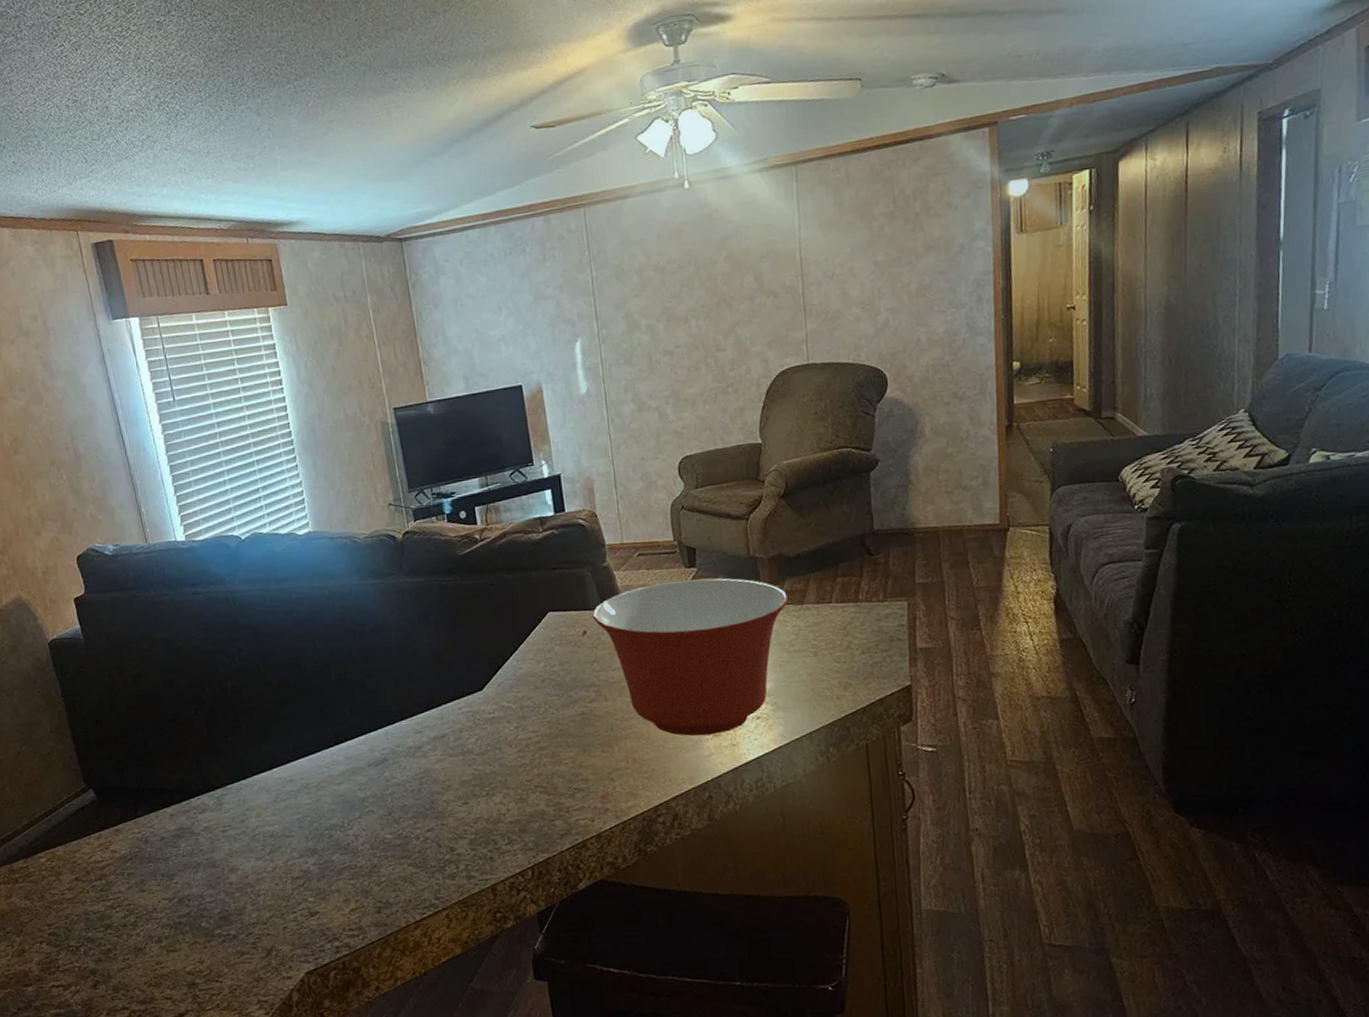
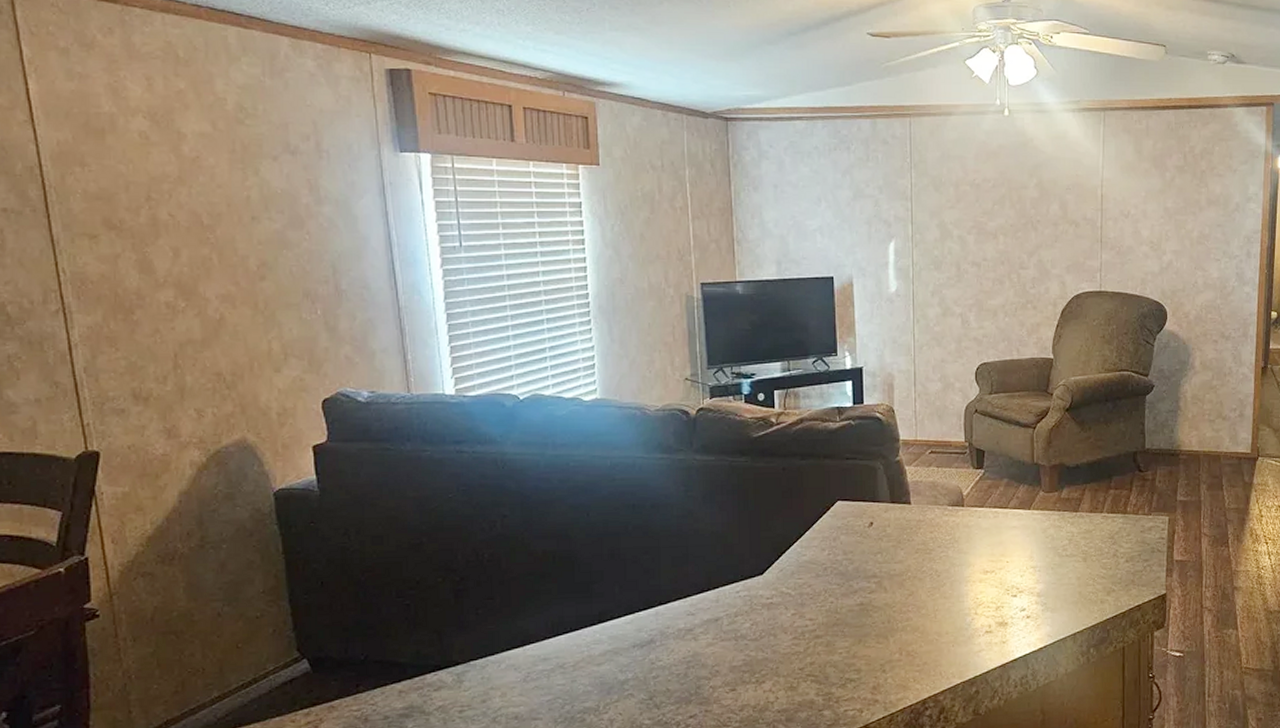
mixing bowl: present [592,578,789,736] -> none [880,480,1065,632]

